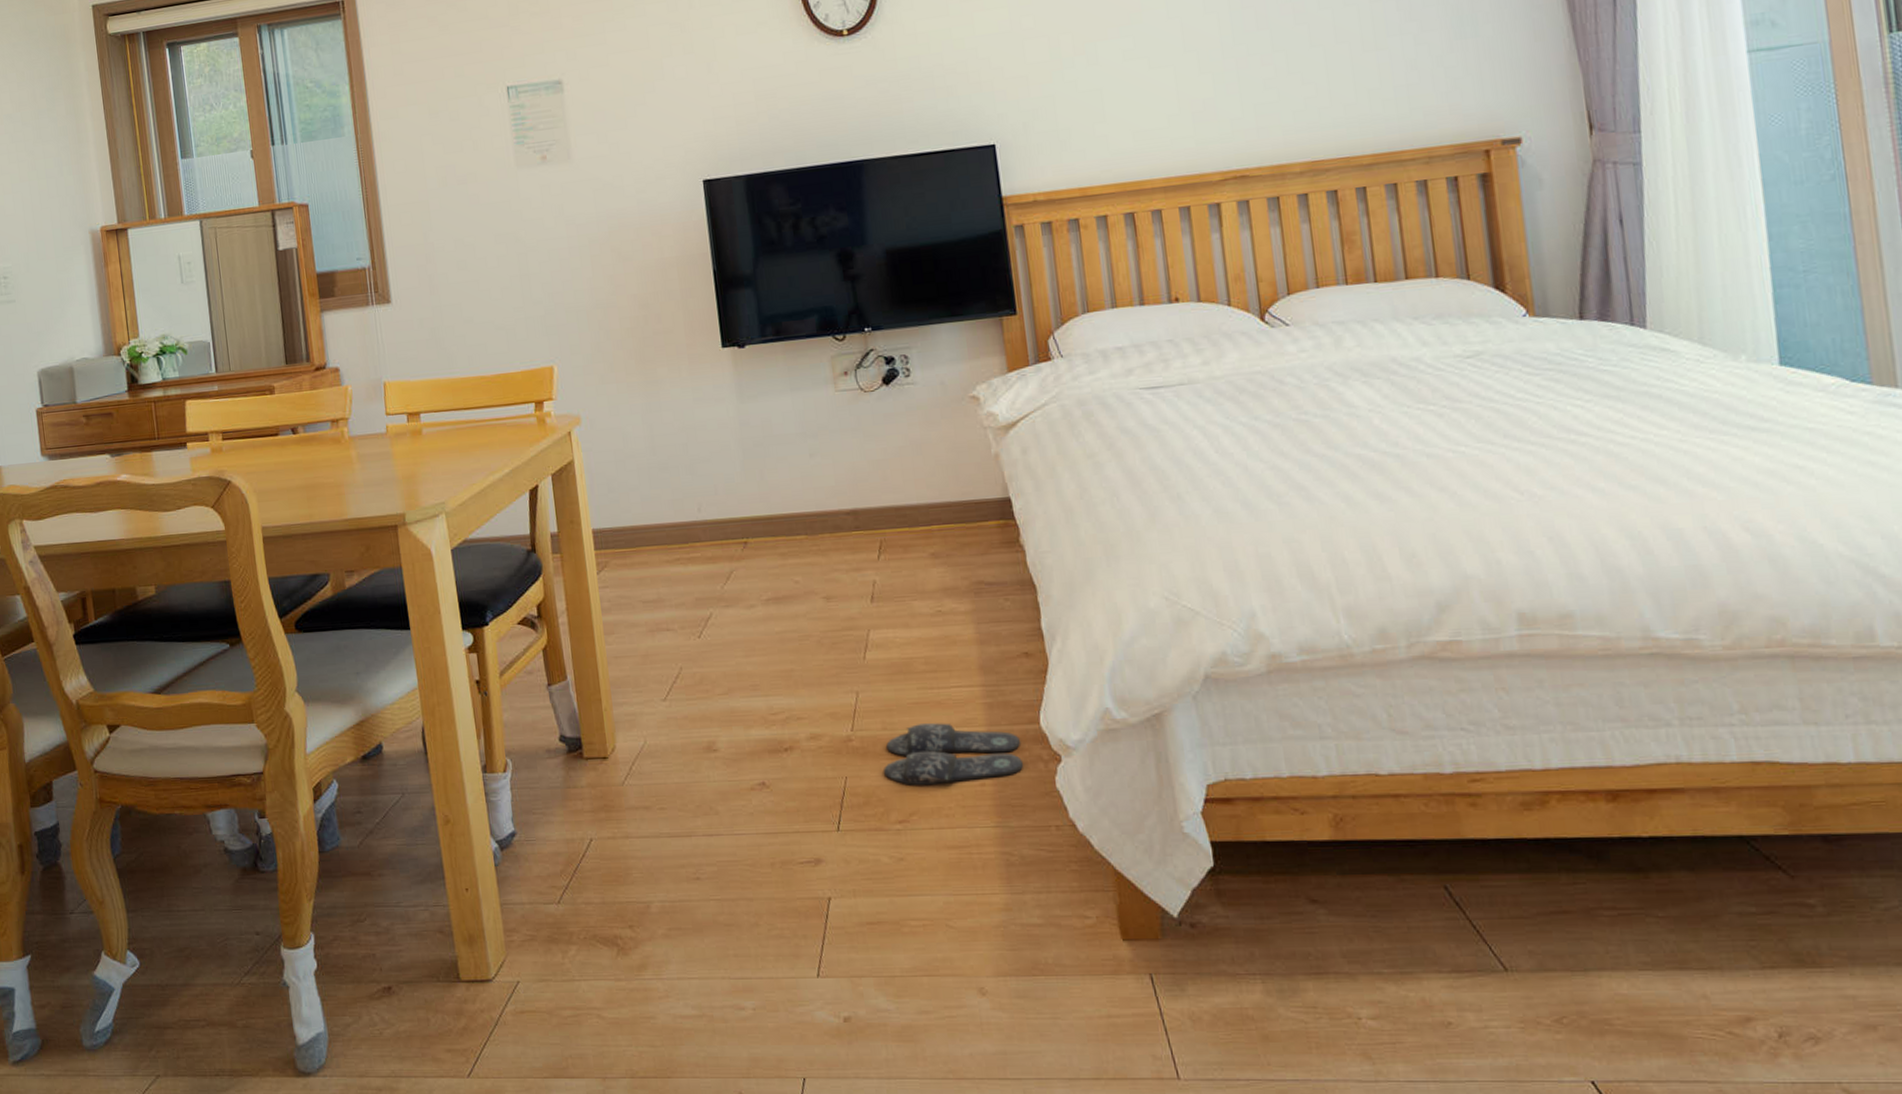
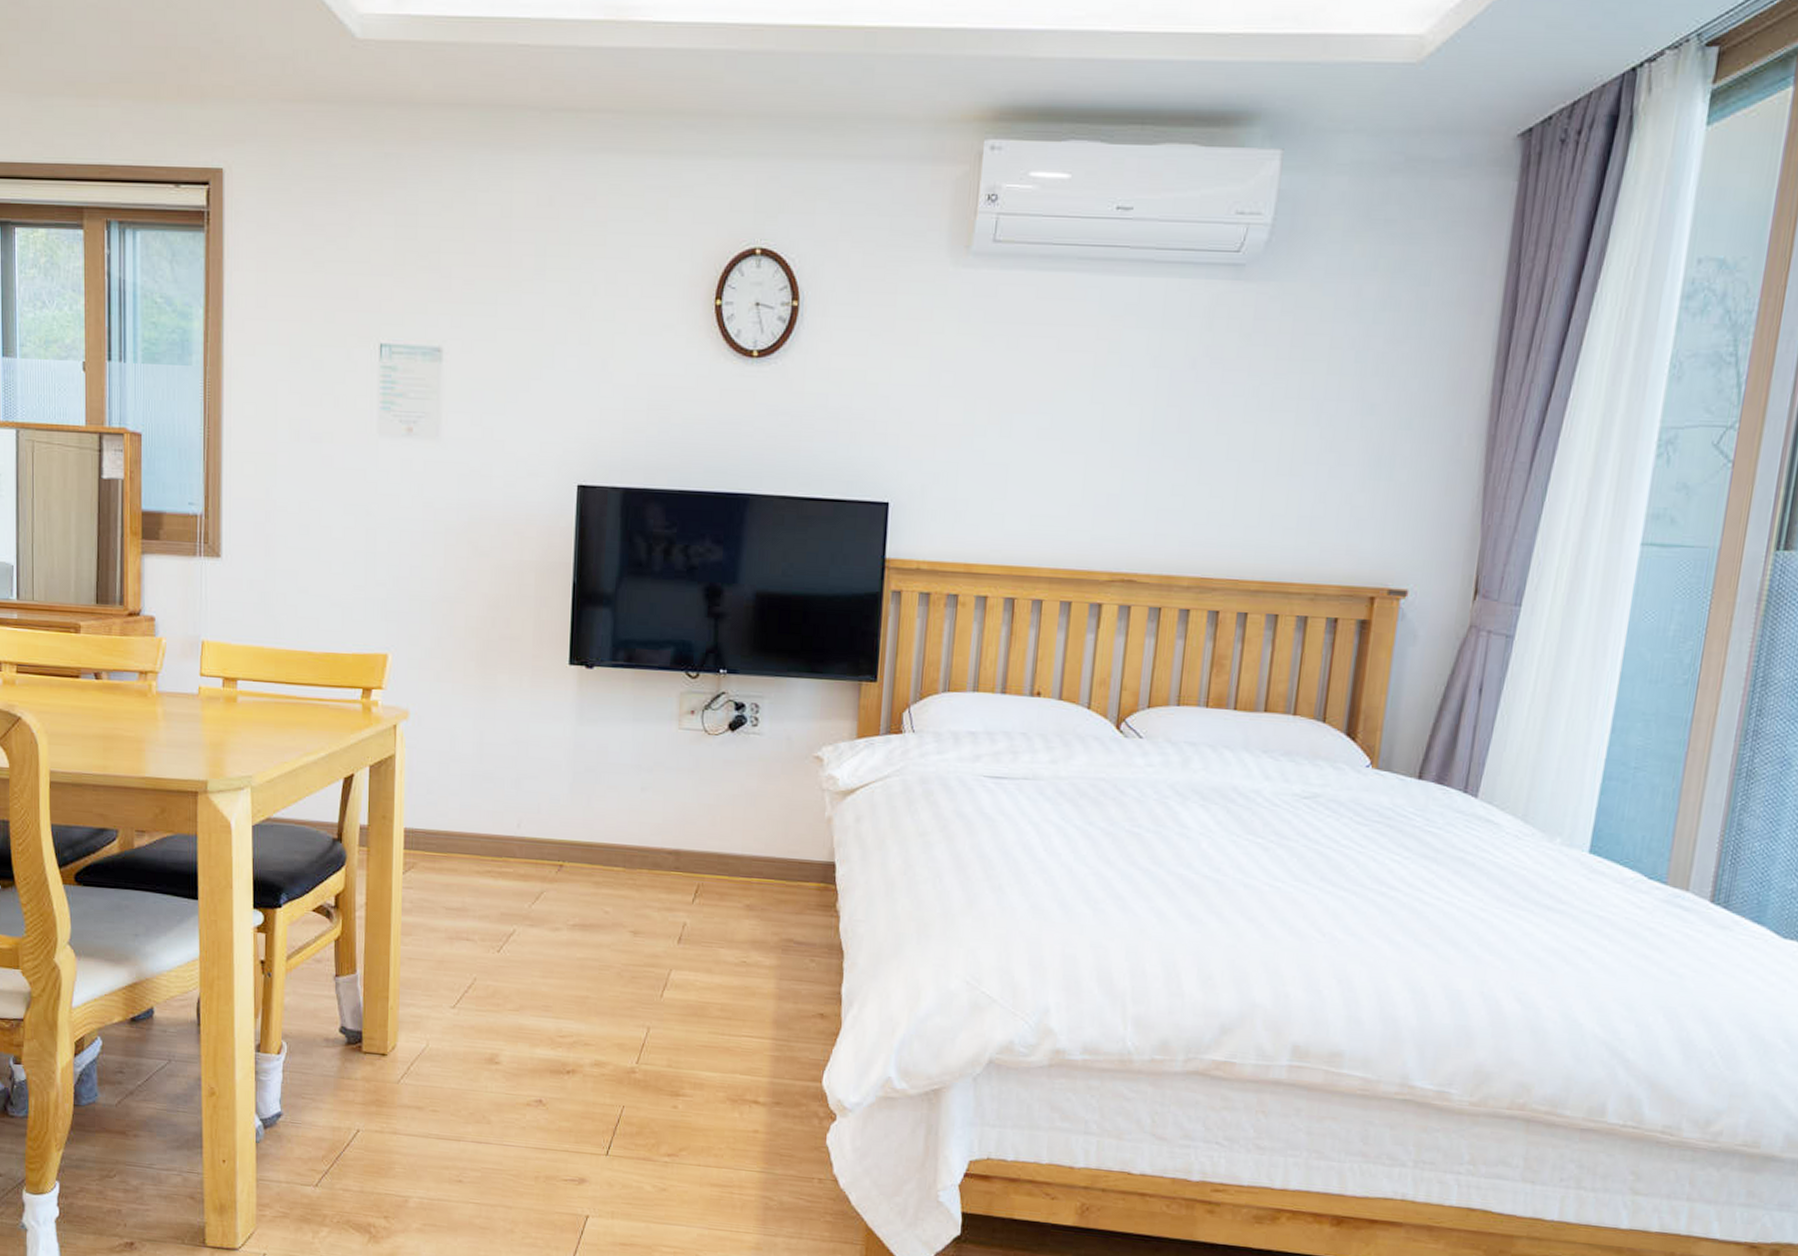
slippers: present [884,723,1023,786] -> none [662,1066,800,1127]

